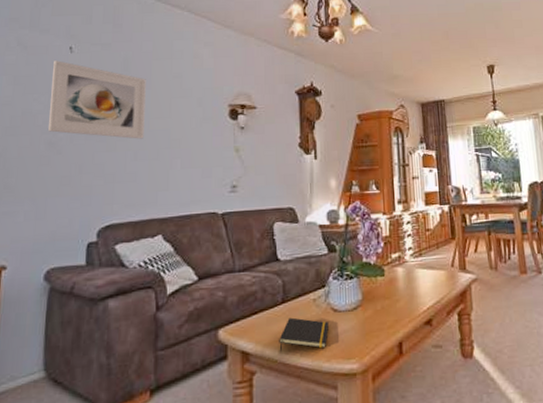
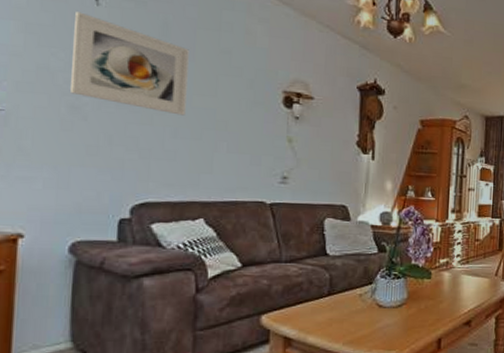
notepad: present [279,317,329,354] -> none [322,309,373,341]

